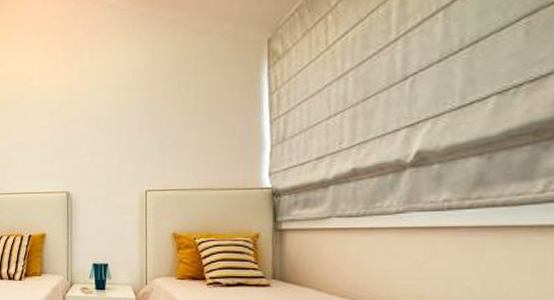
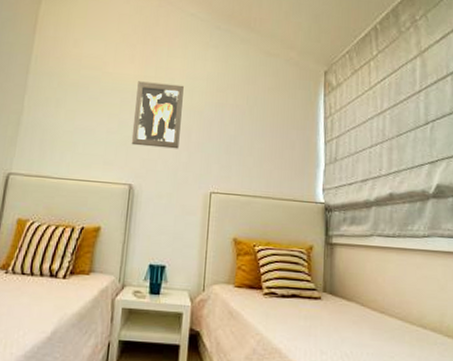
wall art: none [63,85,110,154] -> present [131,81,184,149]

